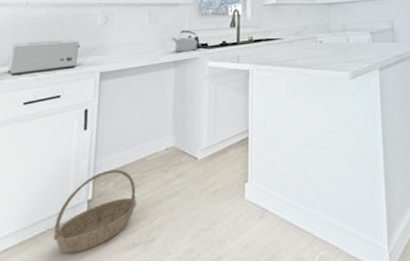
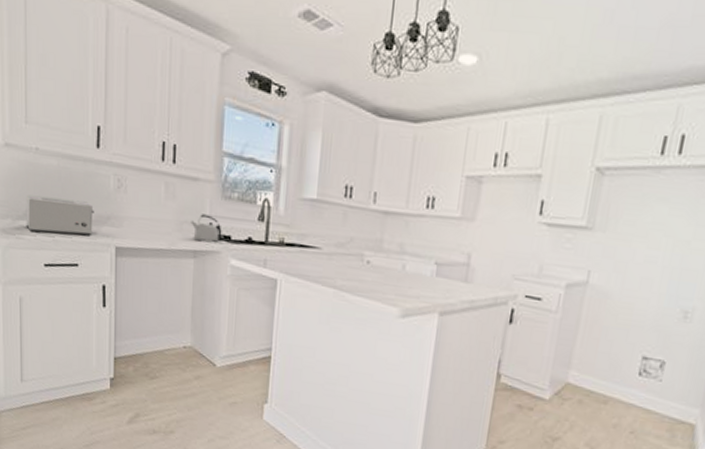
basket: present [53,169,137,254] -> none [81,353,156,424]

